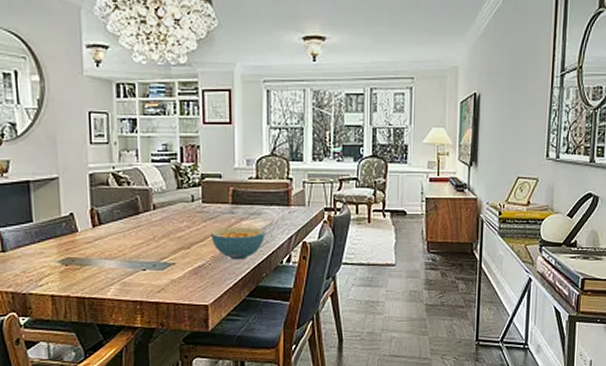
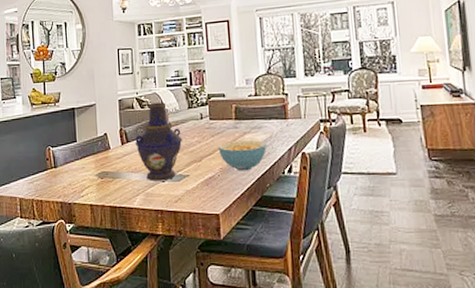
vase: none [110,180,169,270] -> present [135,102,183,181]

